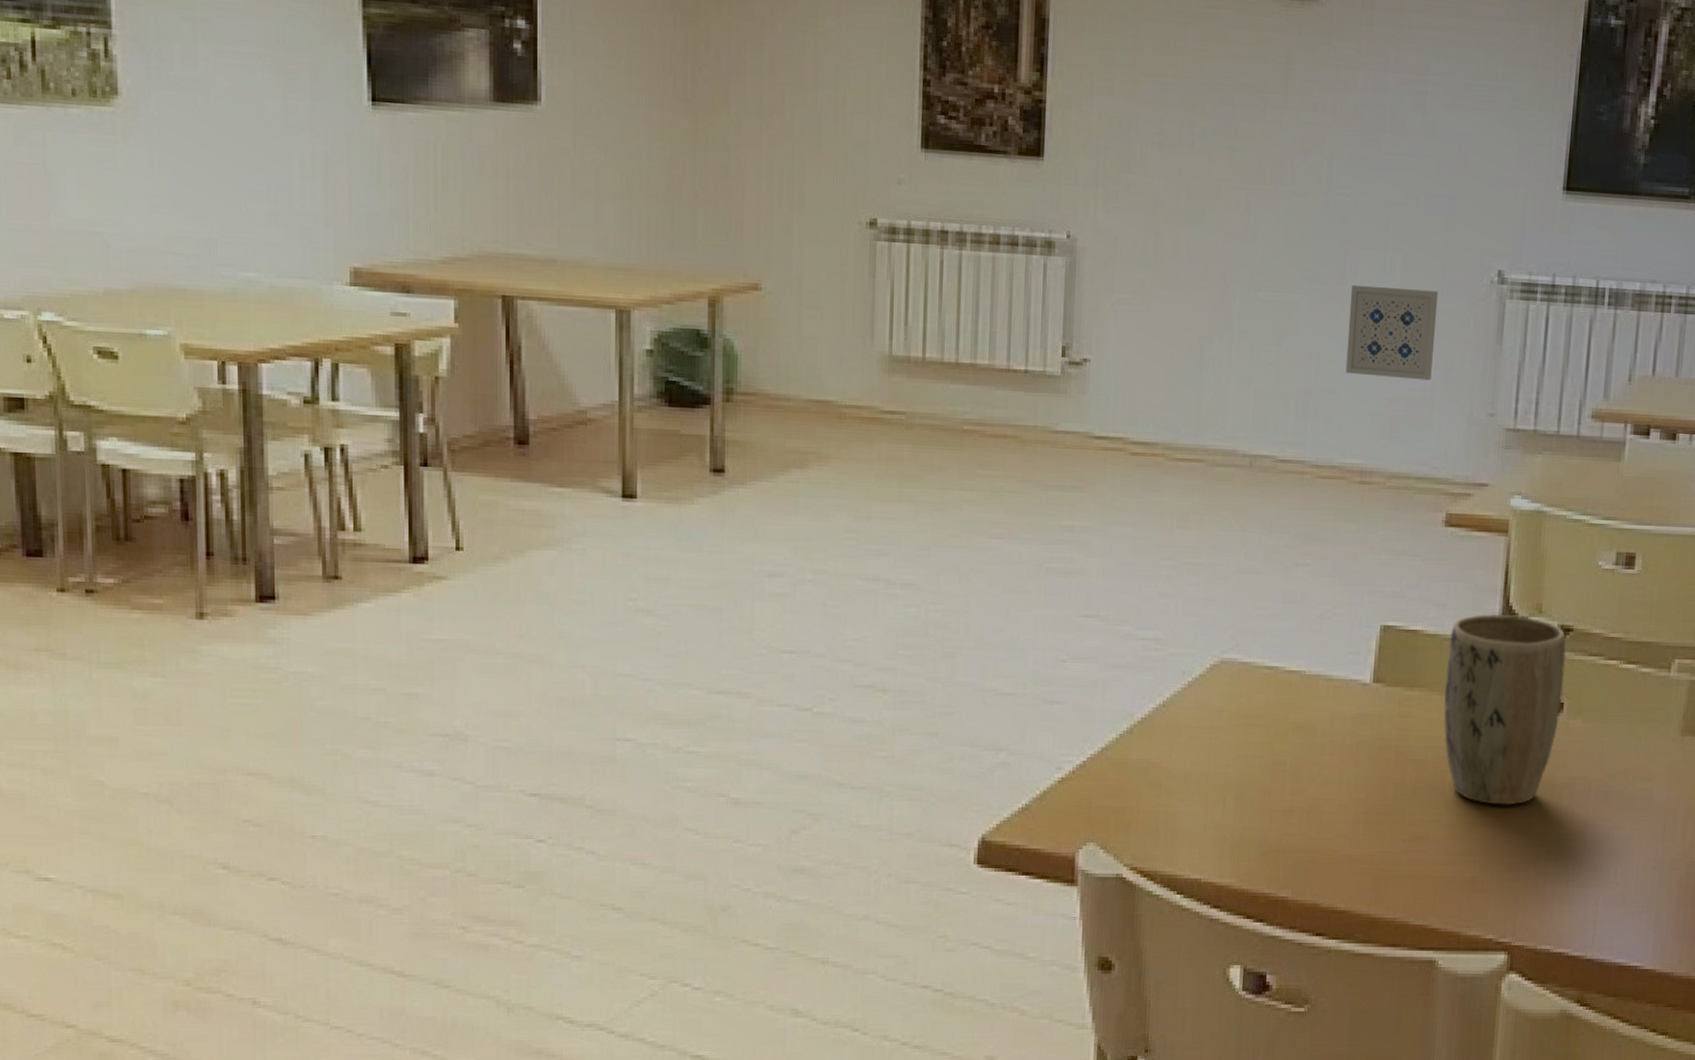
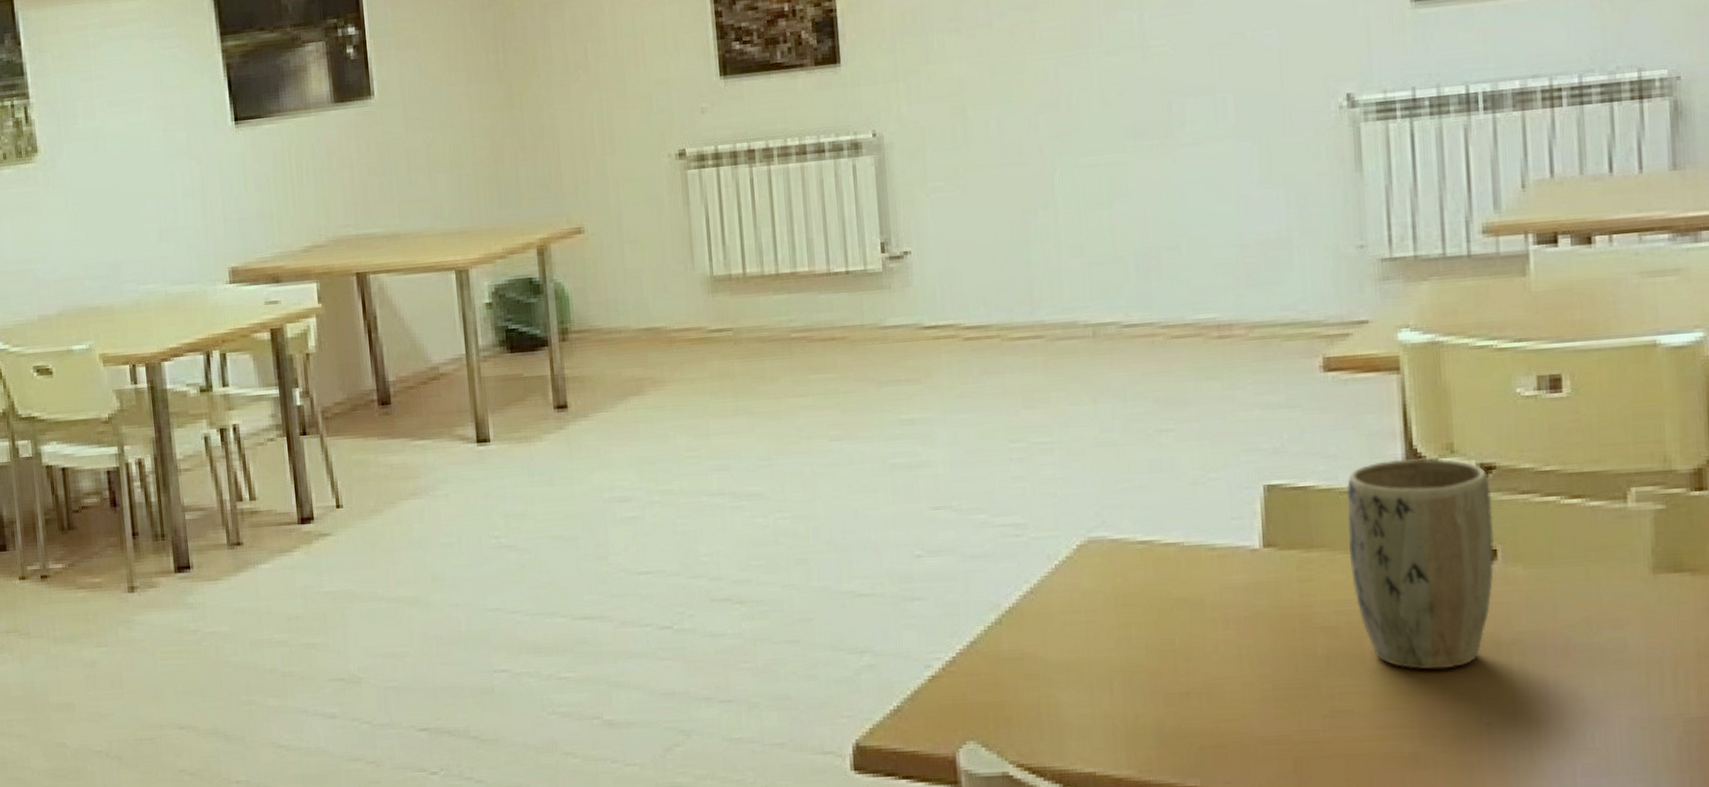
wall art: present [1345,284,1439,381] -> none [1180,126,1285,226]

